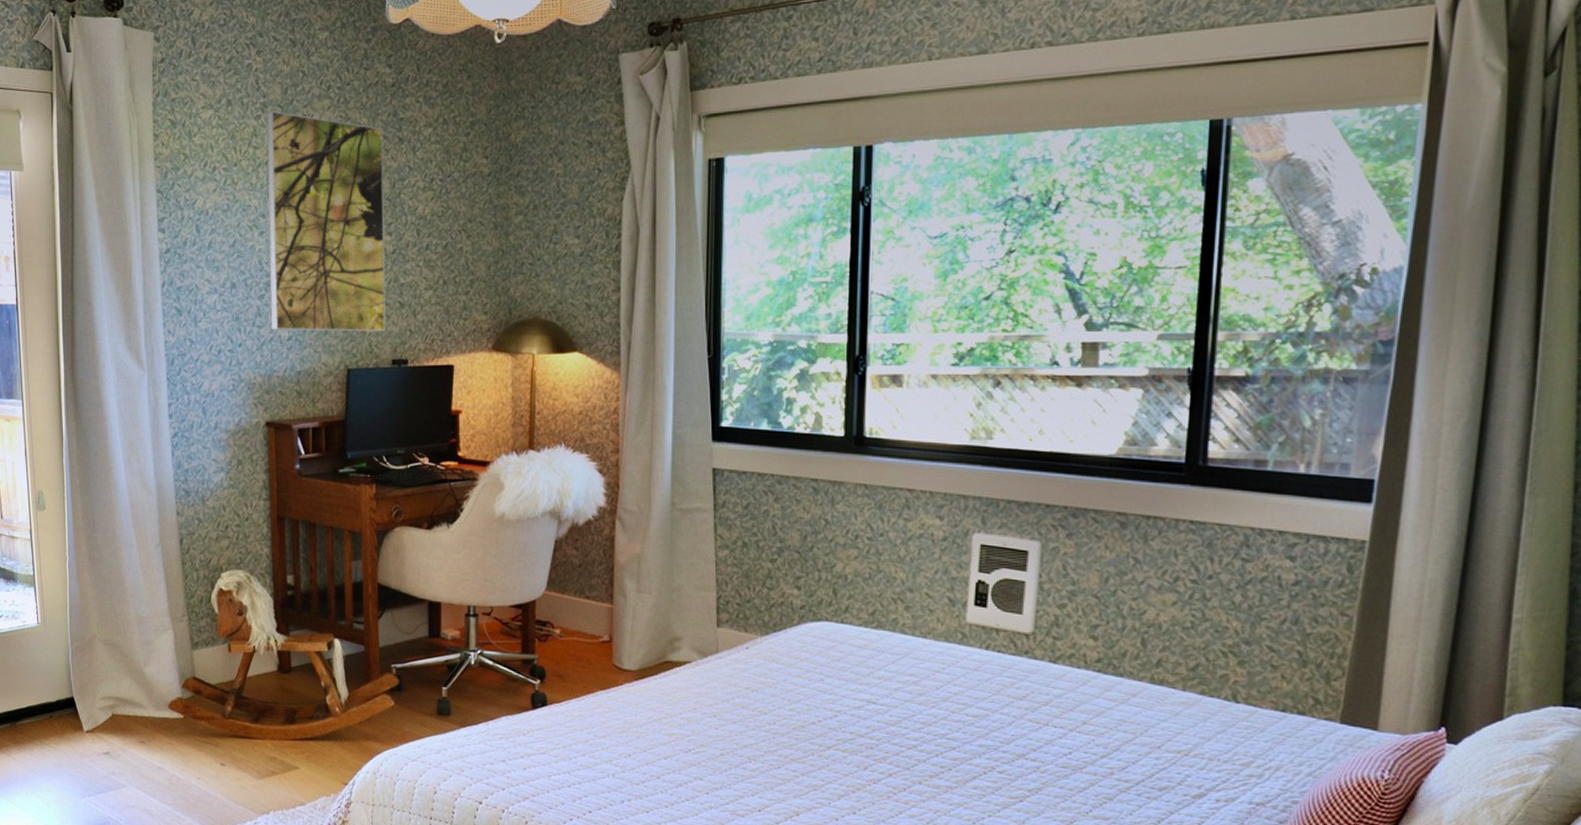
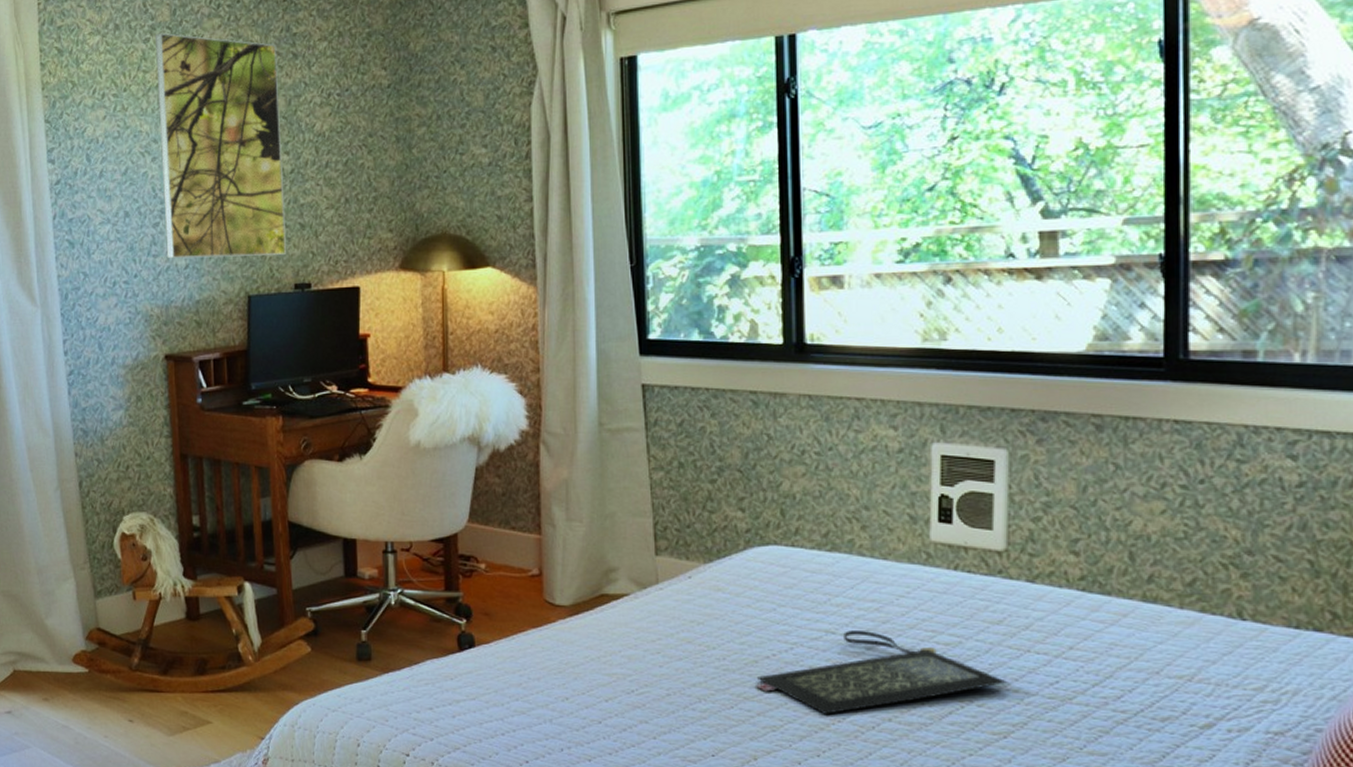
clutch bag: none [800,701,1027,776] -> present [754,630,1008,715]

